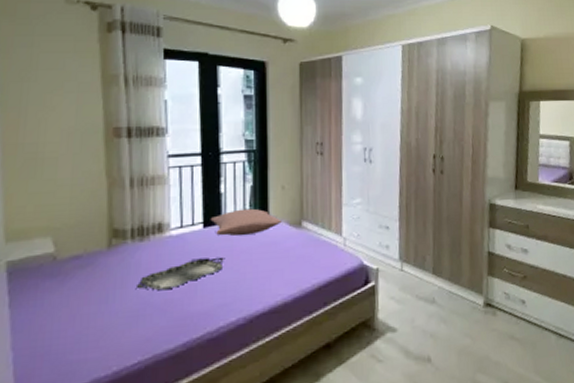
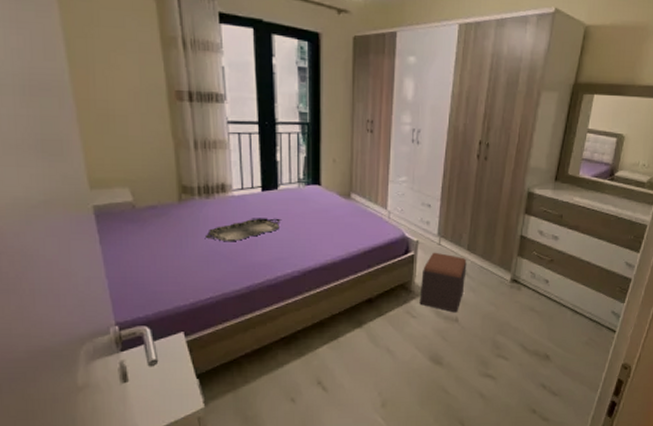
pillow: present [210,208,282,236] -> none [268,177,332,202]
footstool: none [384,279,434,351] -> present [419,252,467,313]

